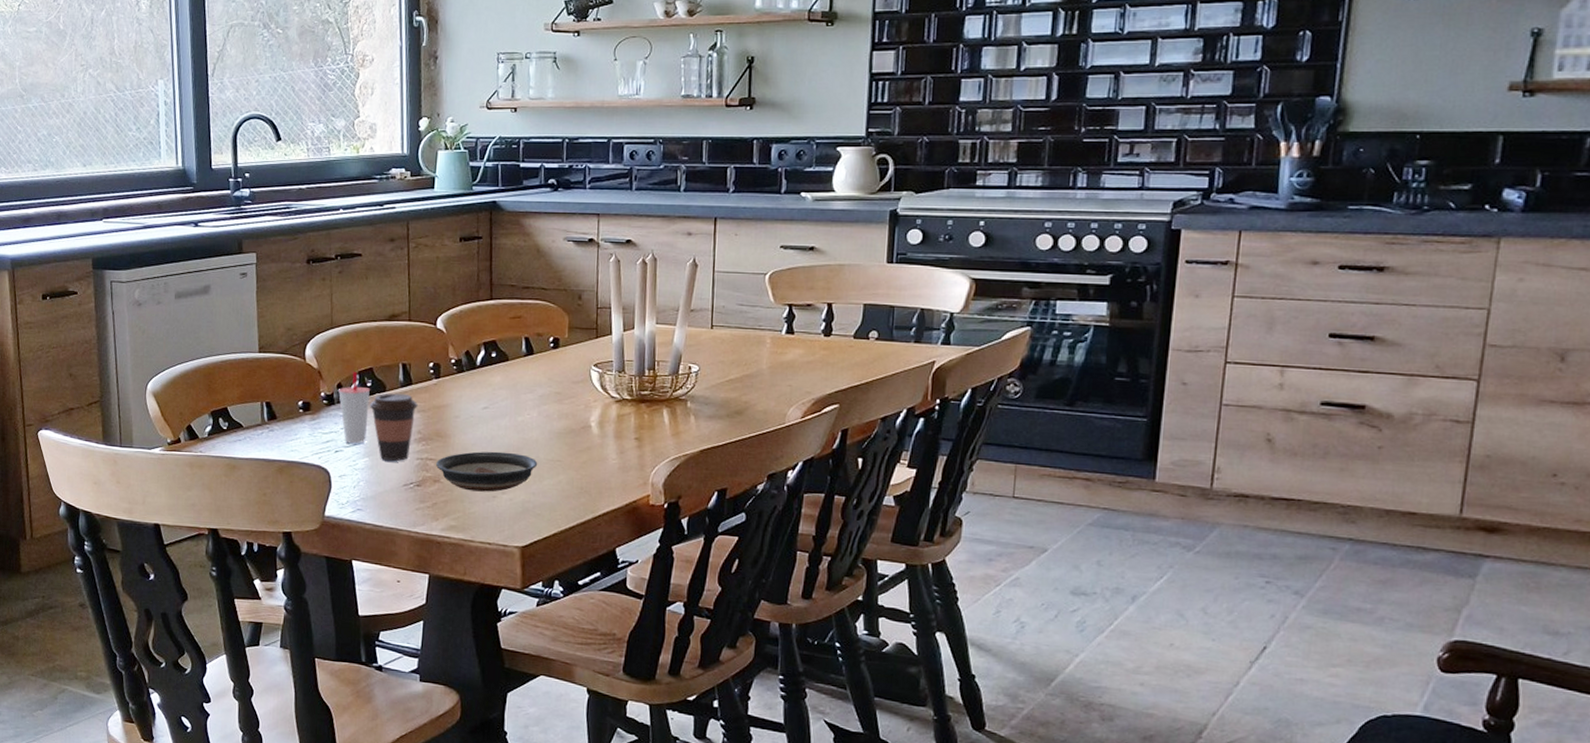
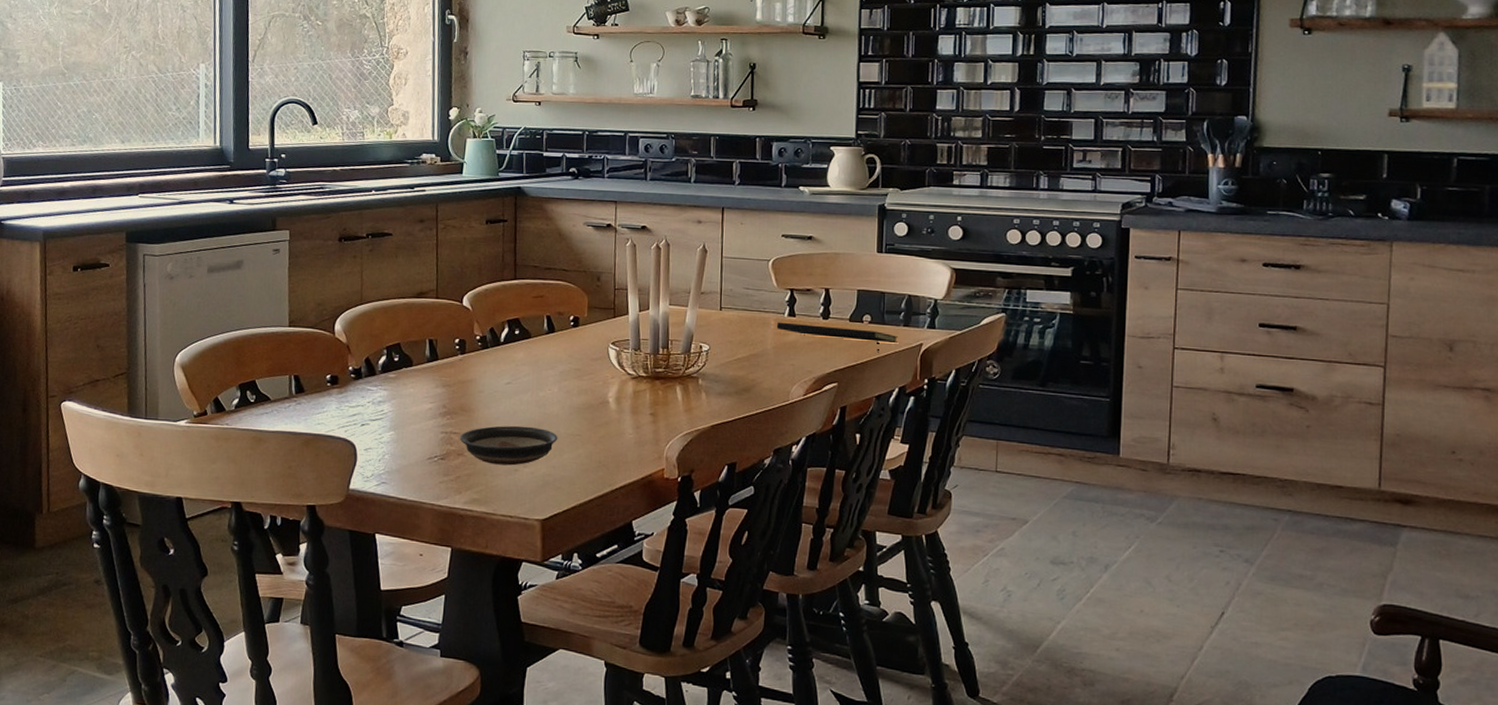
cup: present [337,372,371,444] -> none [365,347,398,418]
coffee cup: present [369,393,418,462] -> none [396,368,443,435]
notepad: none [772,340,908,372] -> present [776,322,898,353]

